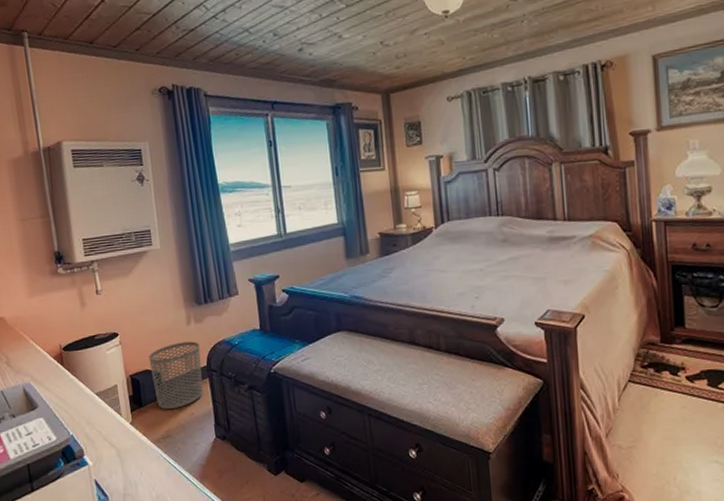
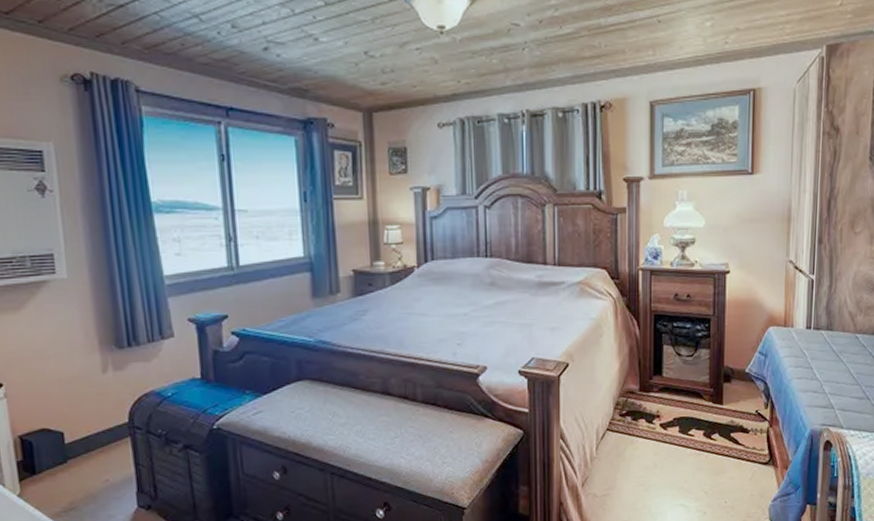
waste bin: present [148,341,204,410] -> none [46,392,123,477]

